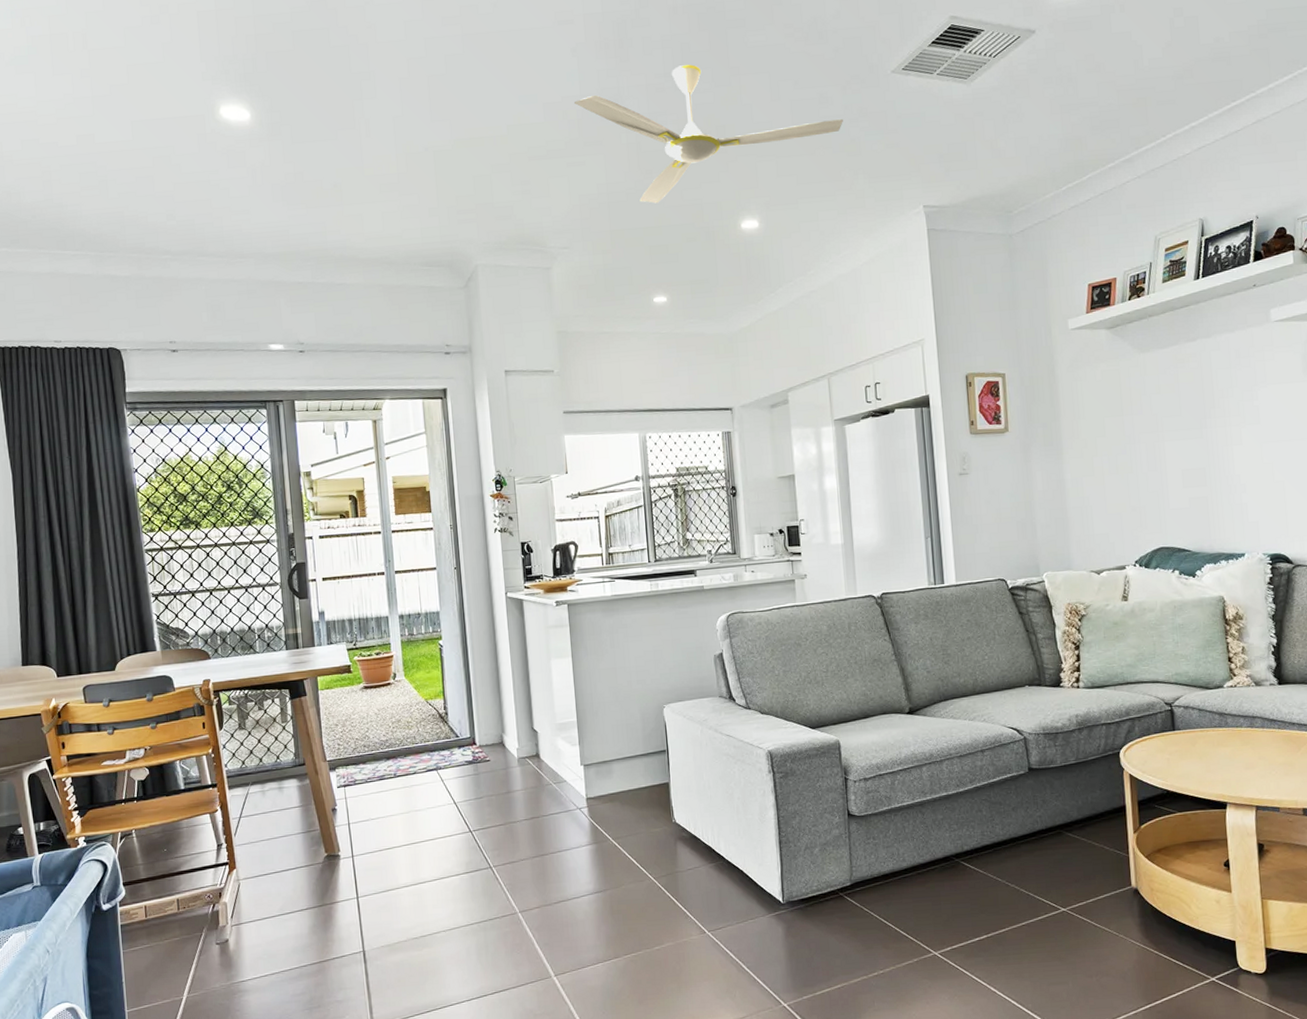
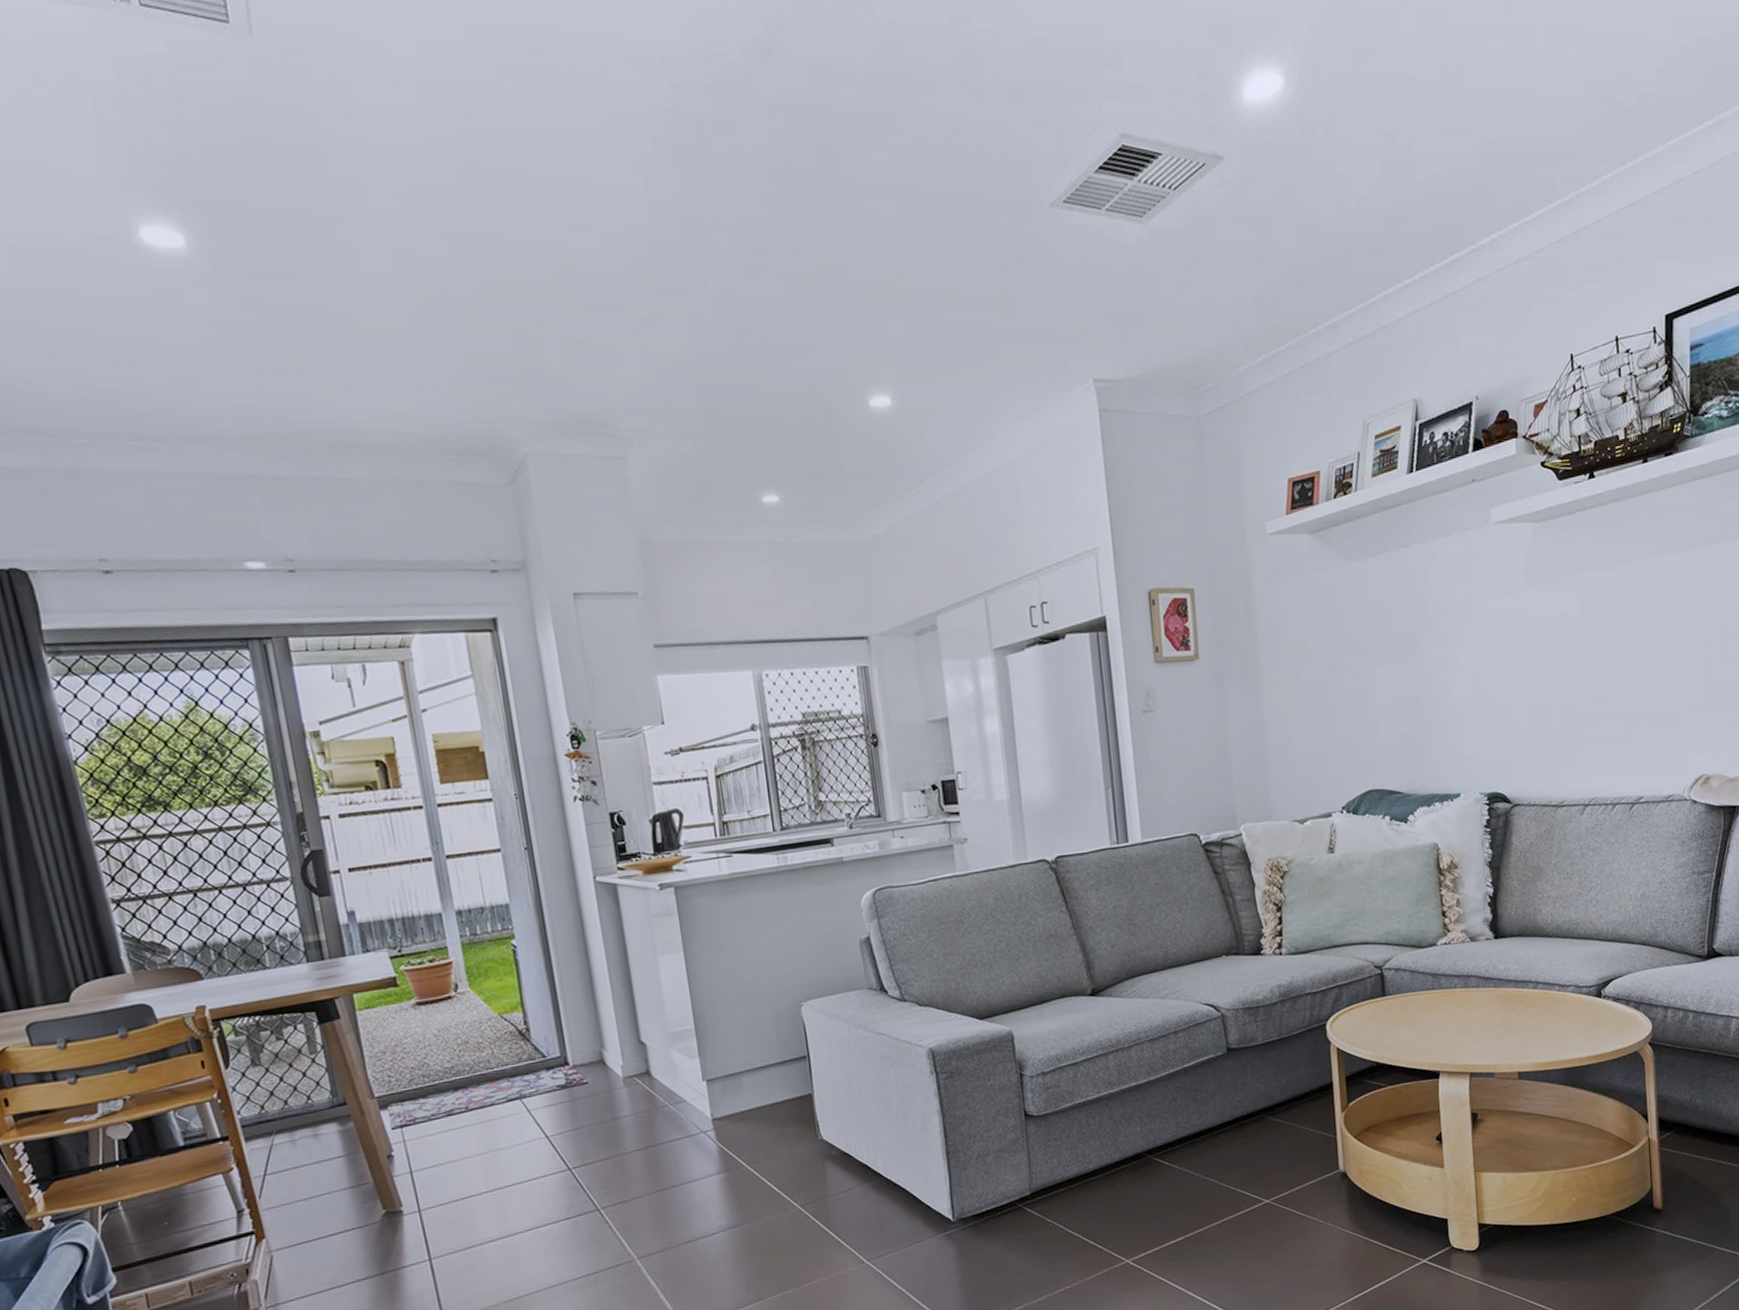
ceiling fan: present [574,64,843,204] -> none [643,187,992,373]

